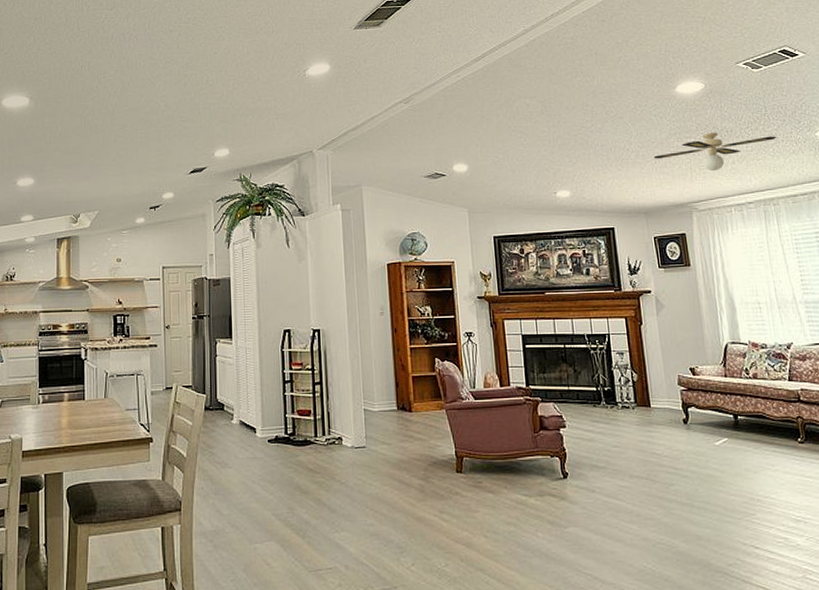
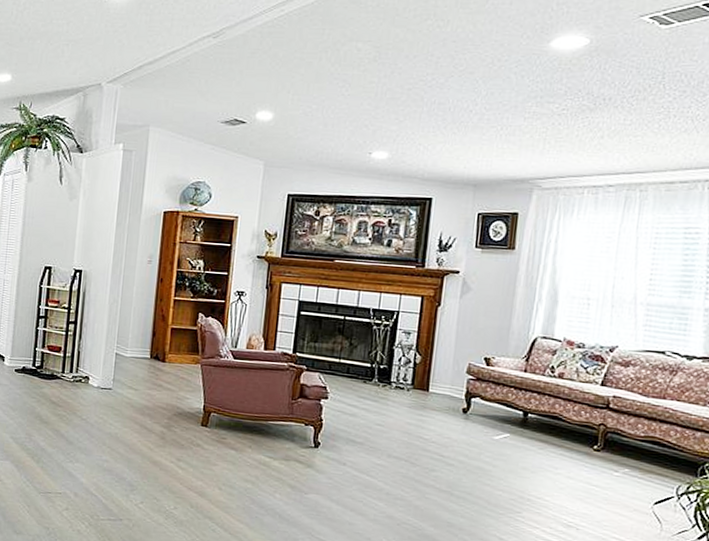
ceiling fan: present [653,132,777,171] -> none [500,99,668,145]

